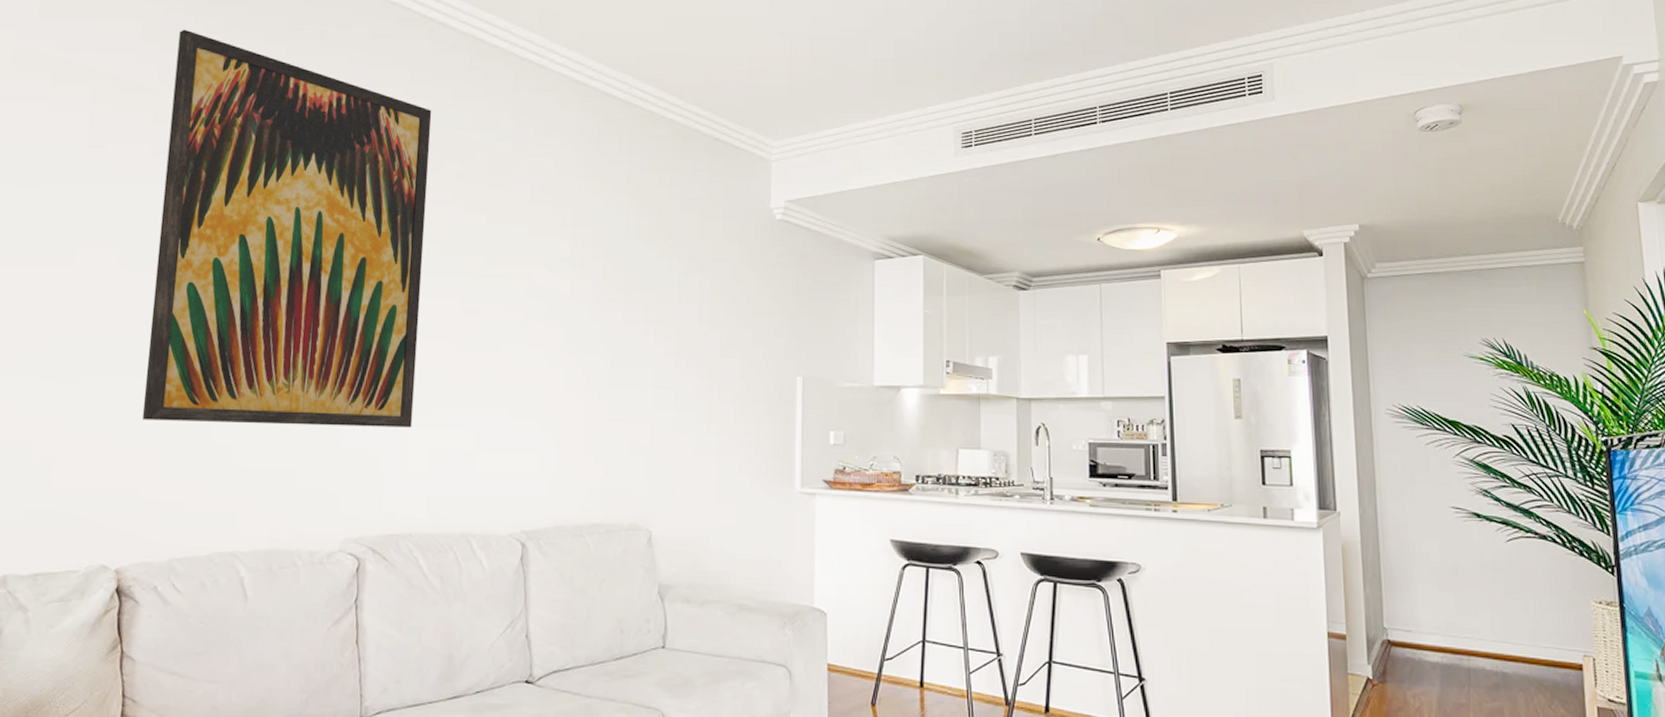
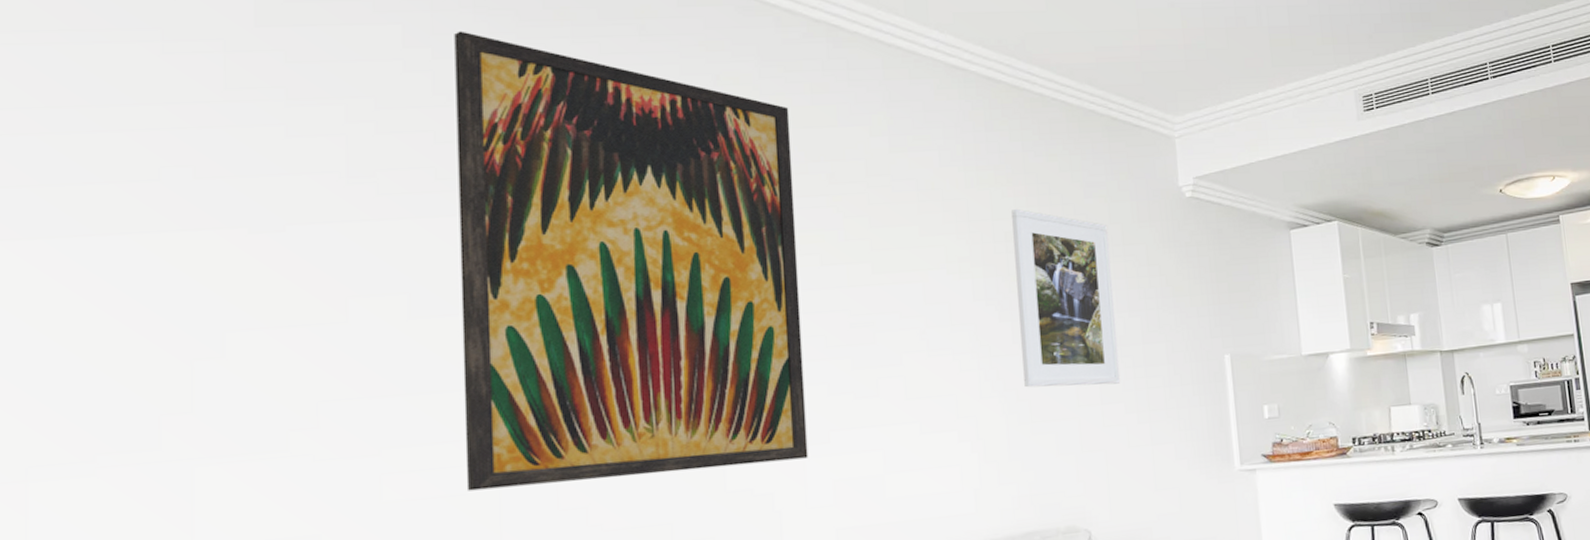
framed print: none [606,217,699,393] -> present [1012,208,1121,388]

